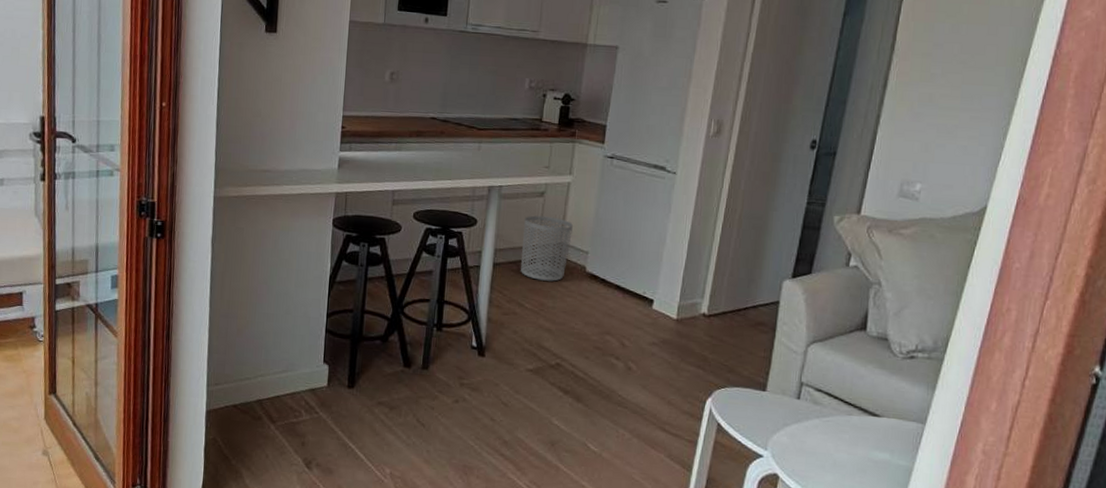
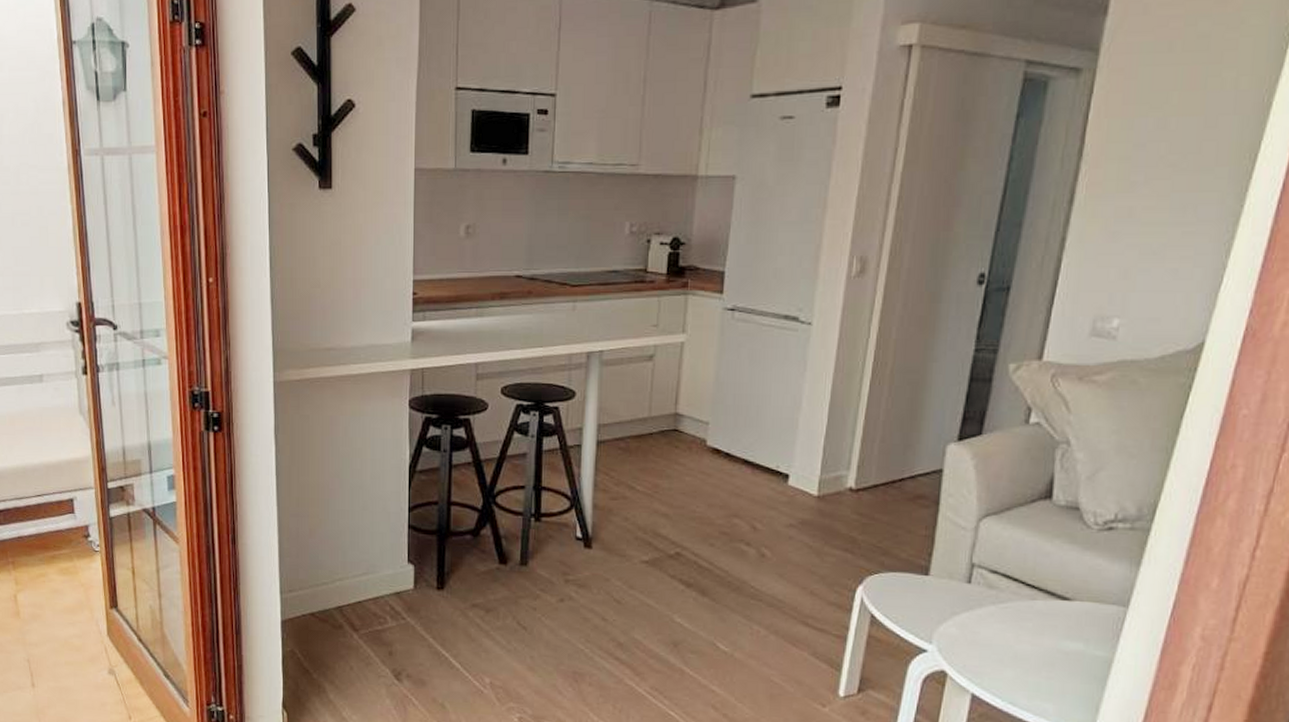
waste bin: present [520,215,573,282] -> none [628,383,689,459]

